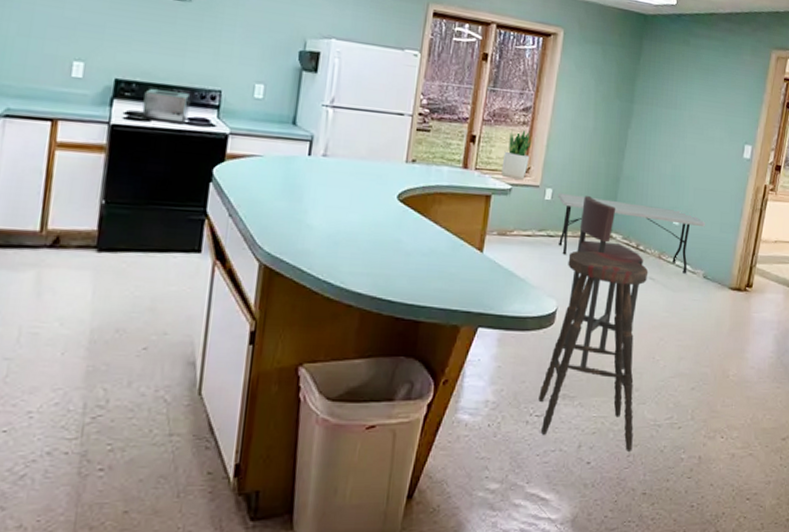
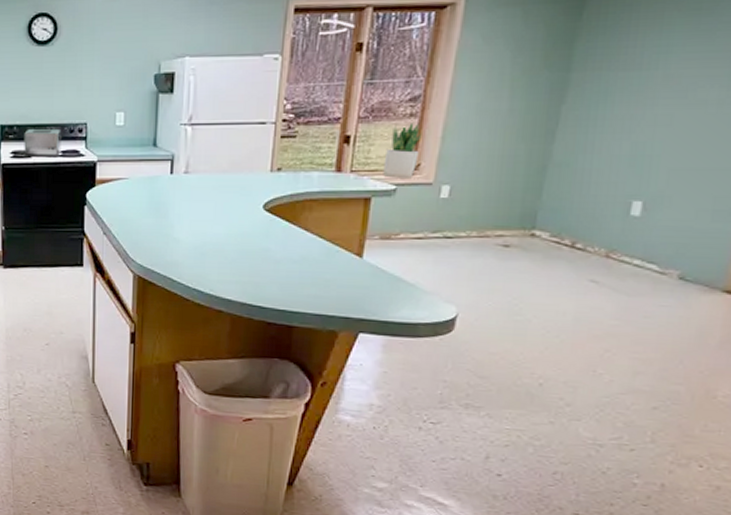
bar stool: present [538,250,649,451] -> none [434,251,589,469]
folding table: present [557,192,706,274] -> none [456,188,687,275]
bar stool: present [563,196,643,370] -> none [466,190,581,382]

